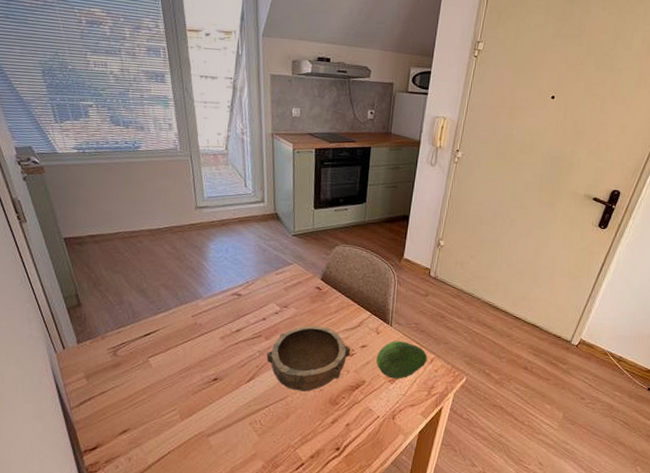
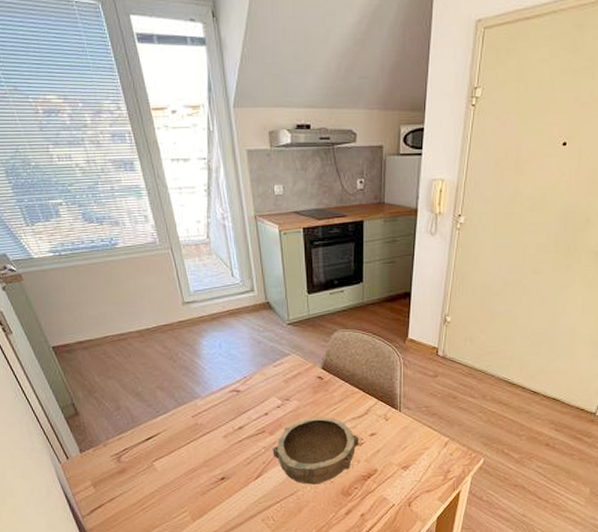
fruit: present [376,341,427,379] -> none [387,426,441,465]

